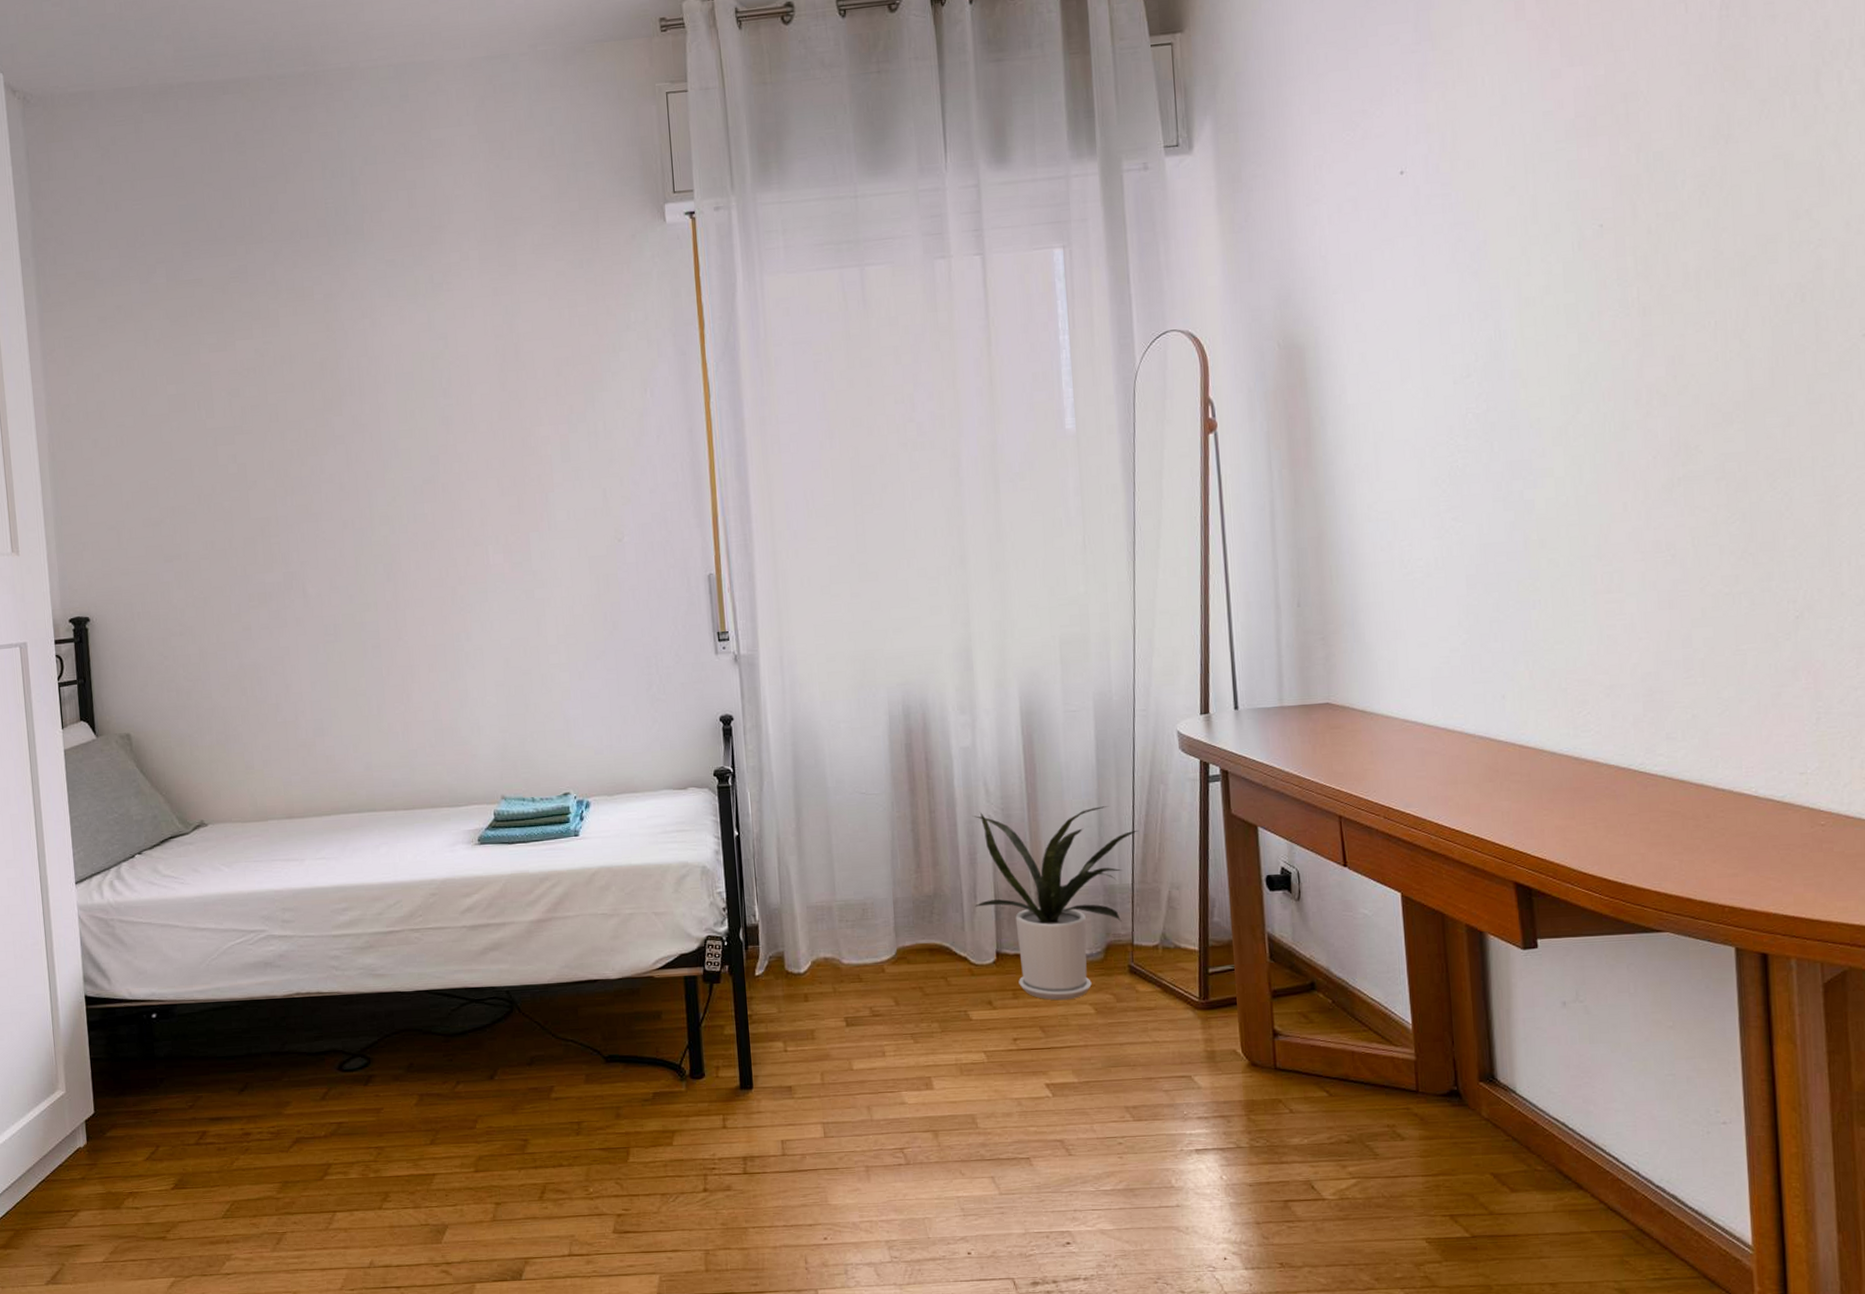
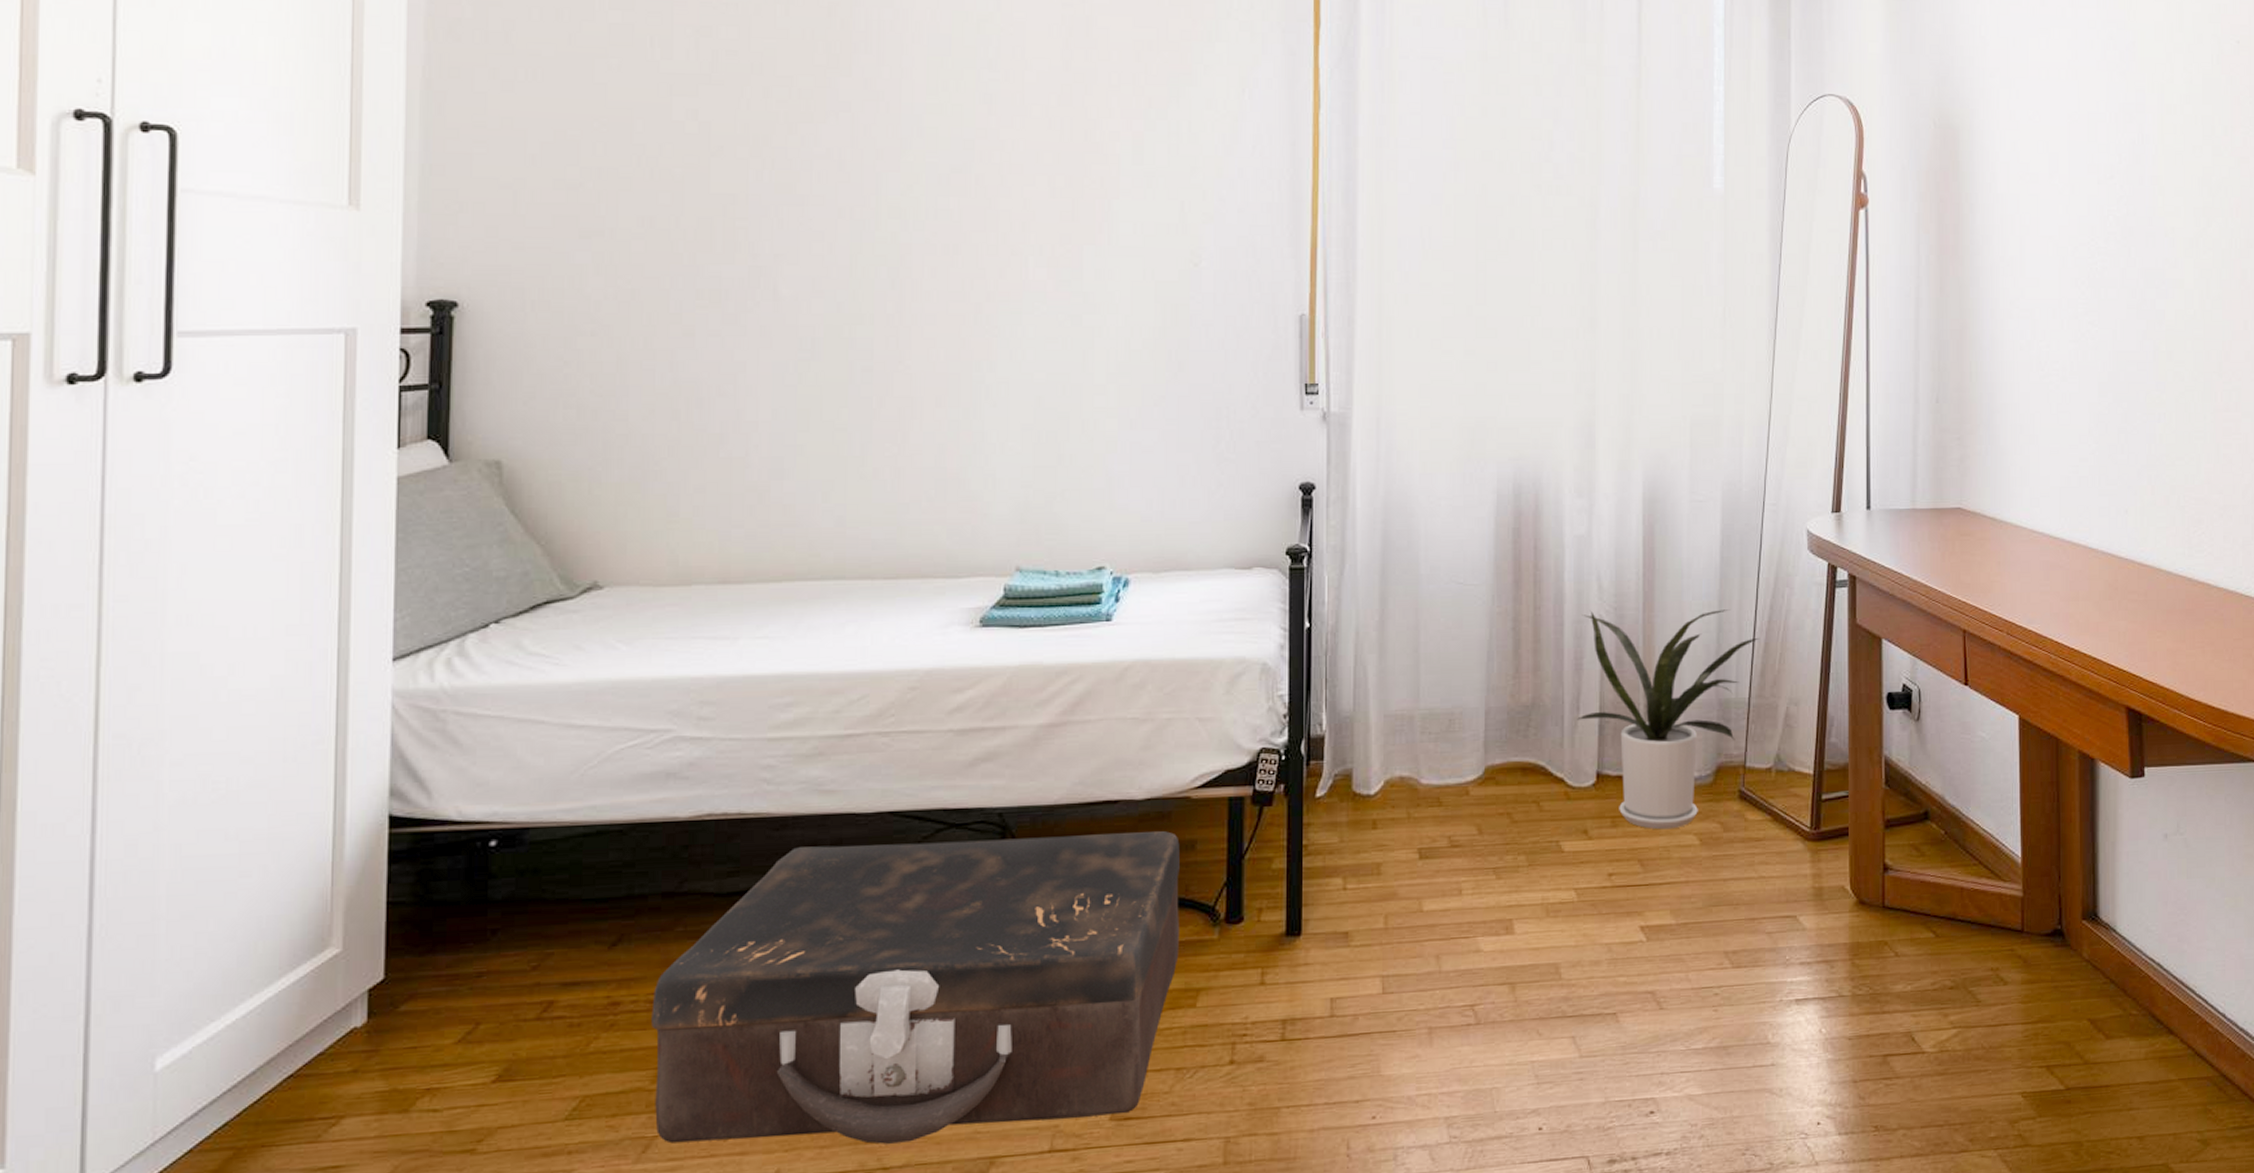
suitcase: none [272,1004,656,1245] -> present [651,831,1180,1144]

